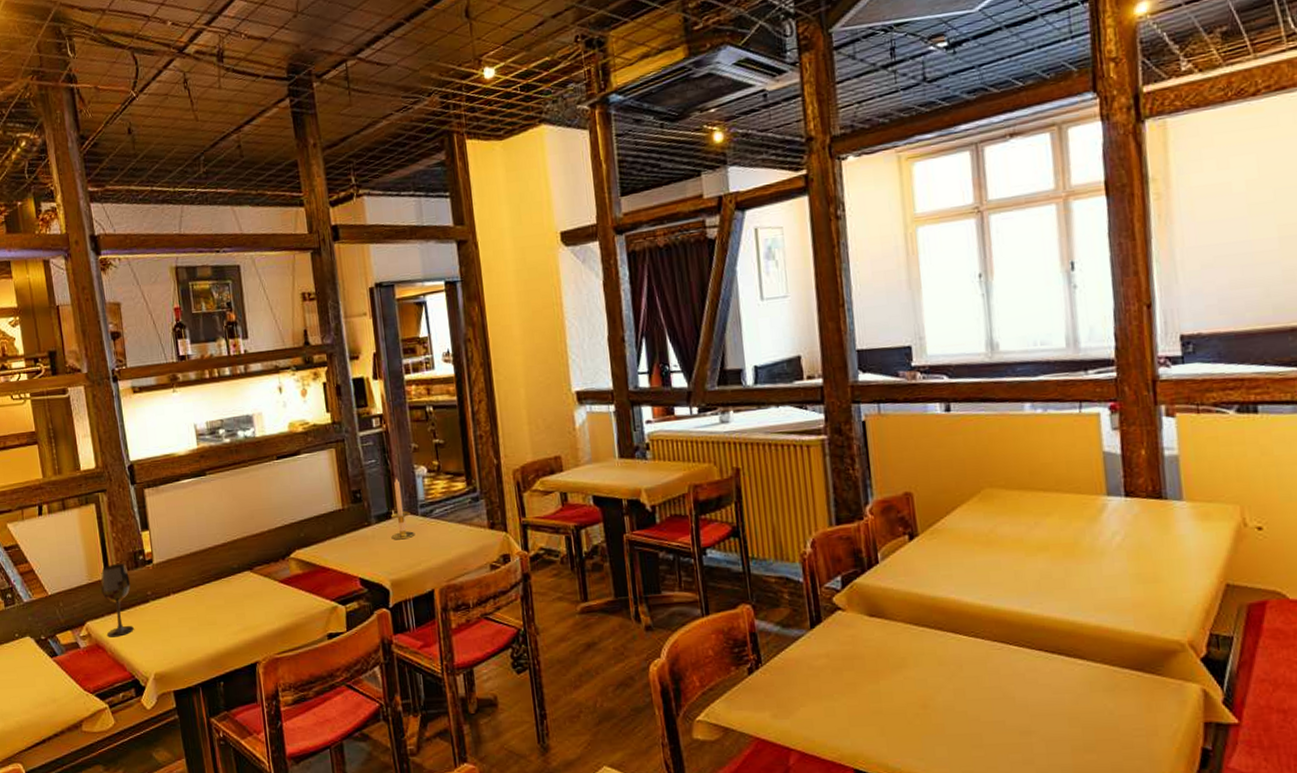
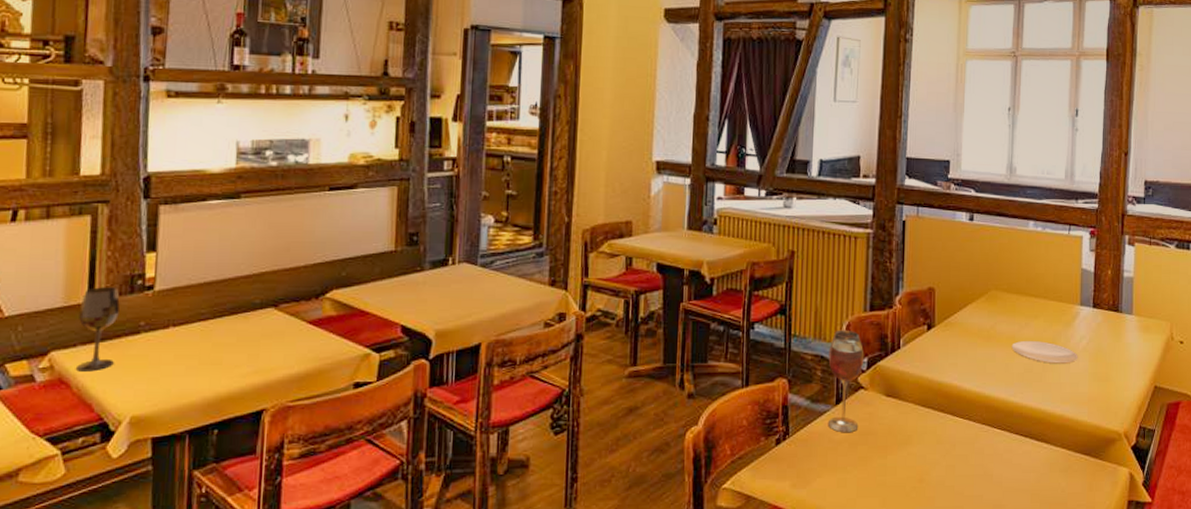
candle: present [391,478,414,540] -> none [444,225,469,289]
wineglass: none [794,547,841,658] -> present [828,330,865,432]
plate: none [1020,541,1113,568] -> present [1011,340,1078,365]

